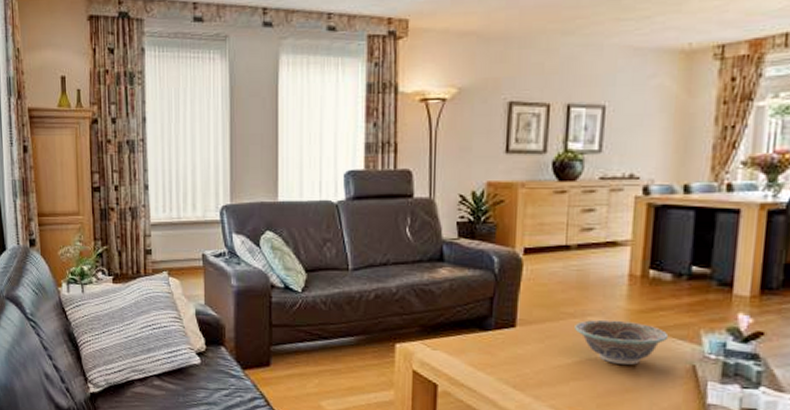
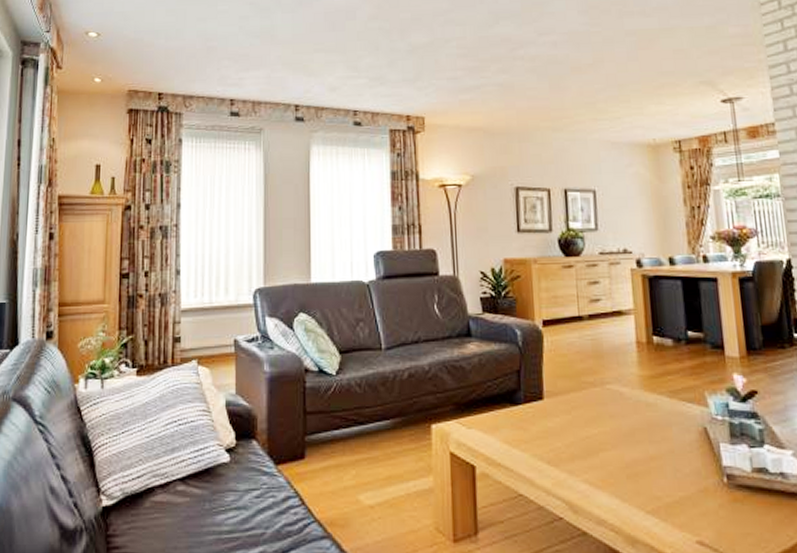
decorative bowl: present [575,319,669,365] -> none [596,386,679,431]

